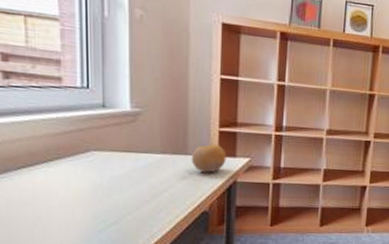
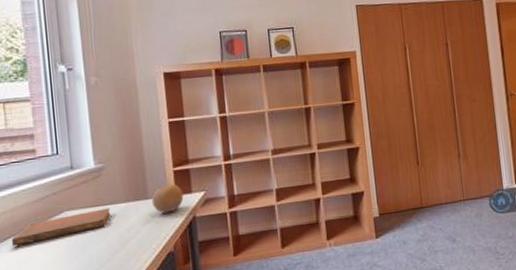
notebook: none [26,155,143,178] -> present [11,208,110,247]

